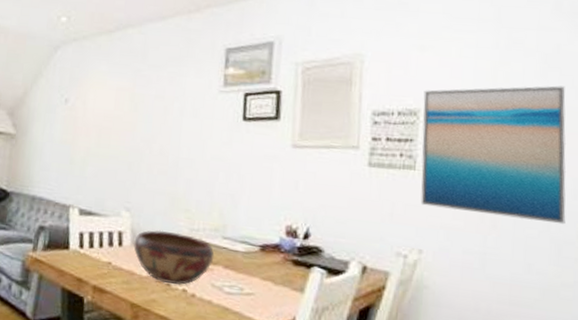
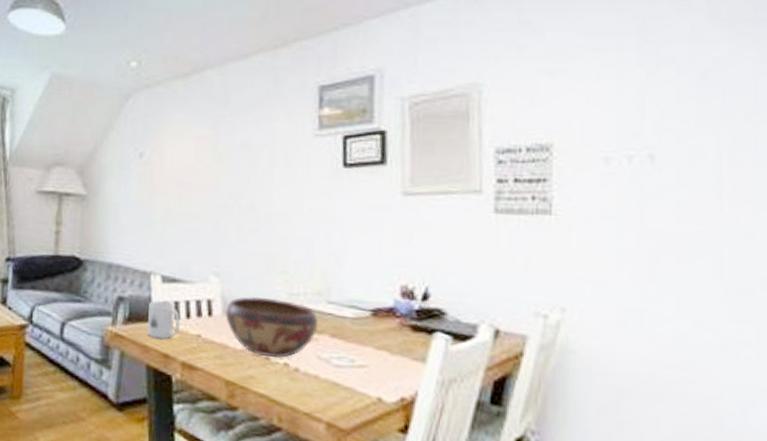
mug: none [64,230,95,265] -> present [147,299,181,340]
wall art: present [420,85,566,225] -> none [556,107,741,272]

